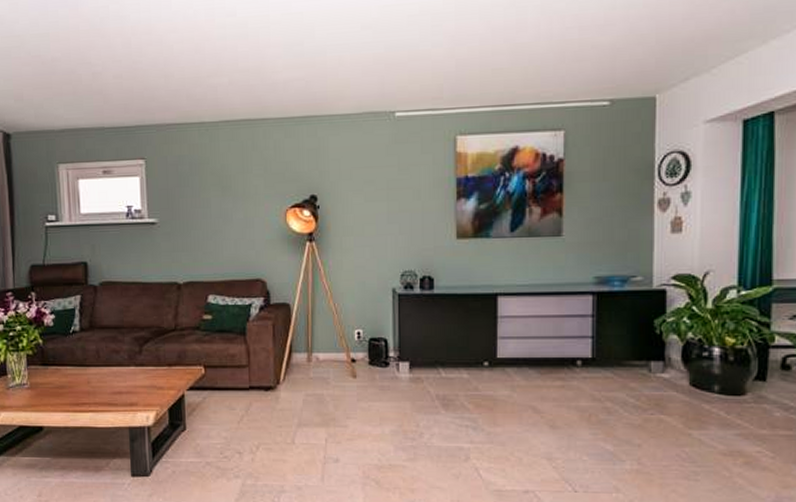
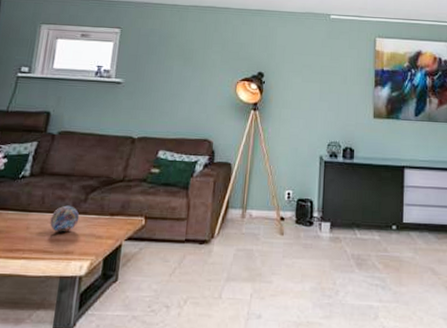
decorative orb: none [109,358,137,385] -> present [50,205,80,232]

